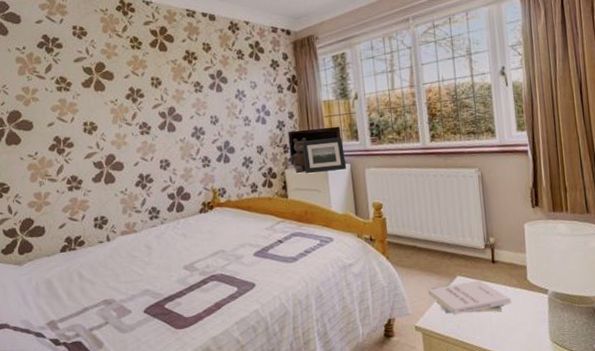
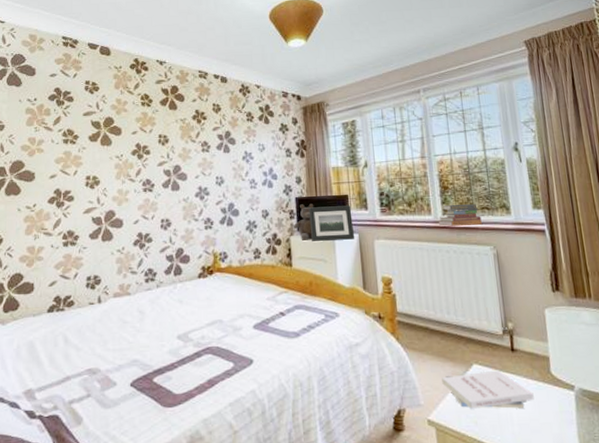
books: none [427,129,468,152] -> present [439,204,482,226]

